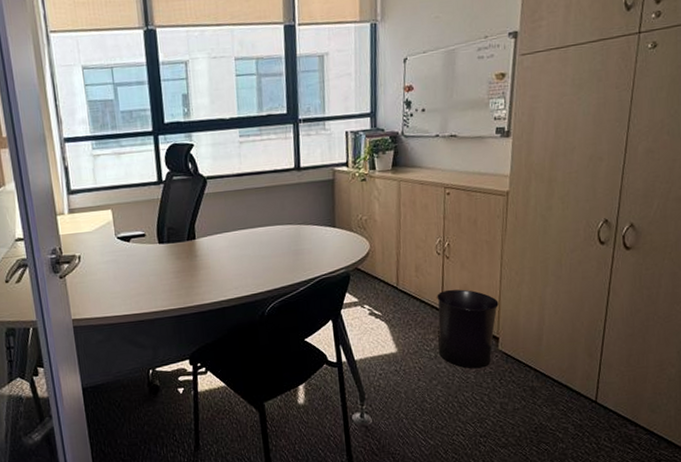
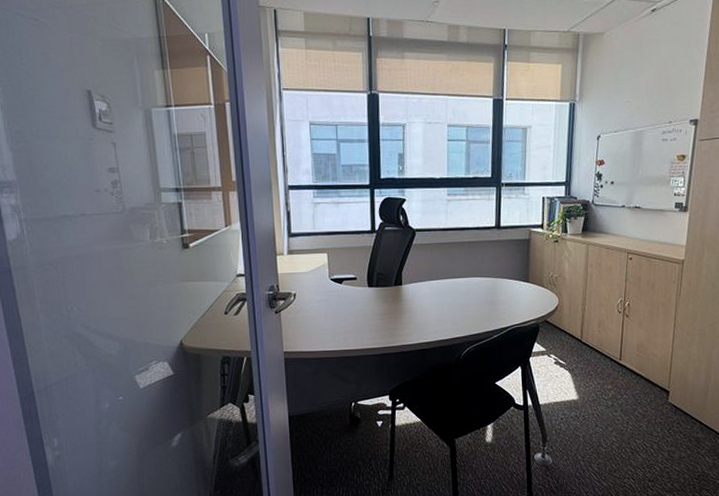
waste bin: present [437,289,499,369] -> none [615,345,671,419]

